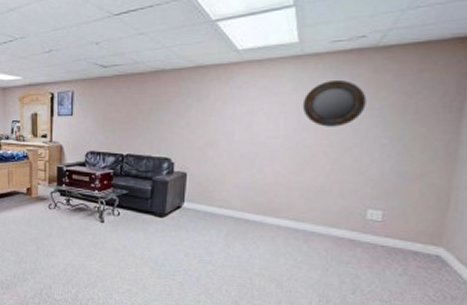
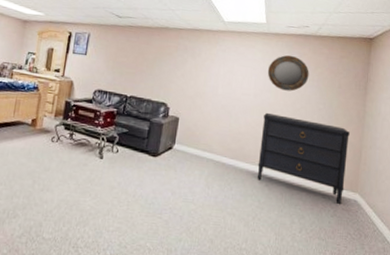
dresser: none [292,156,431,261] -> present [258,112,350,204]

